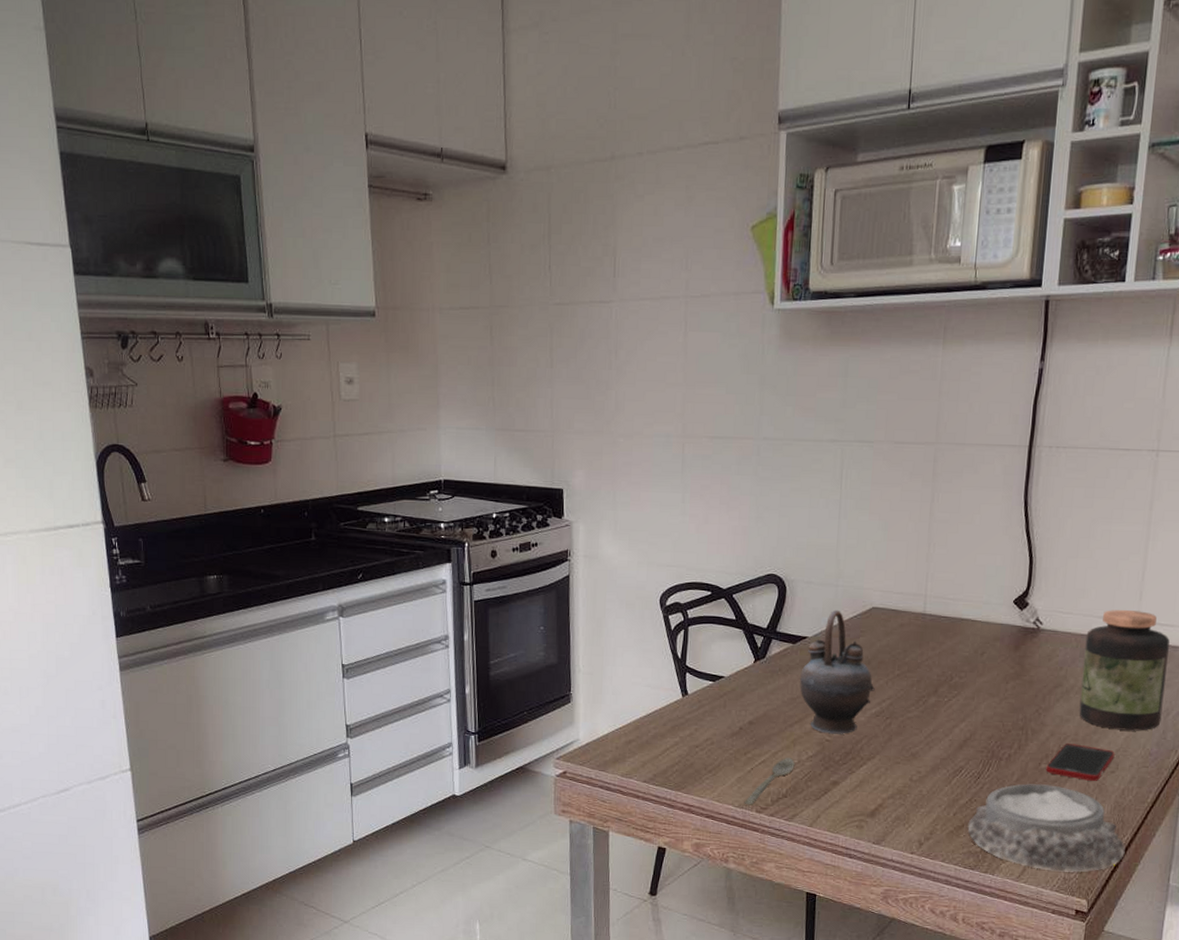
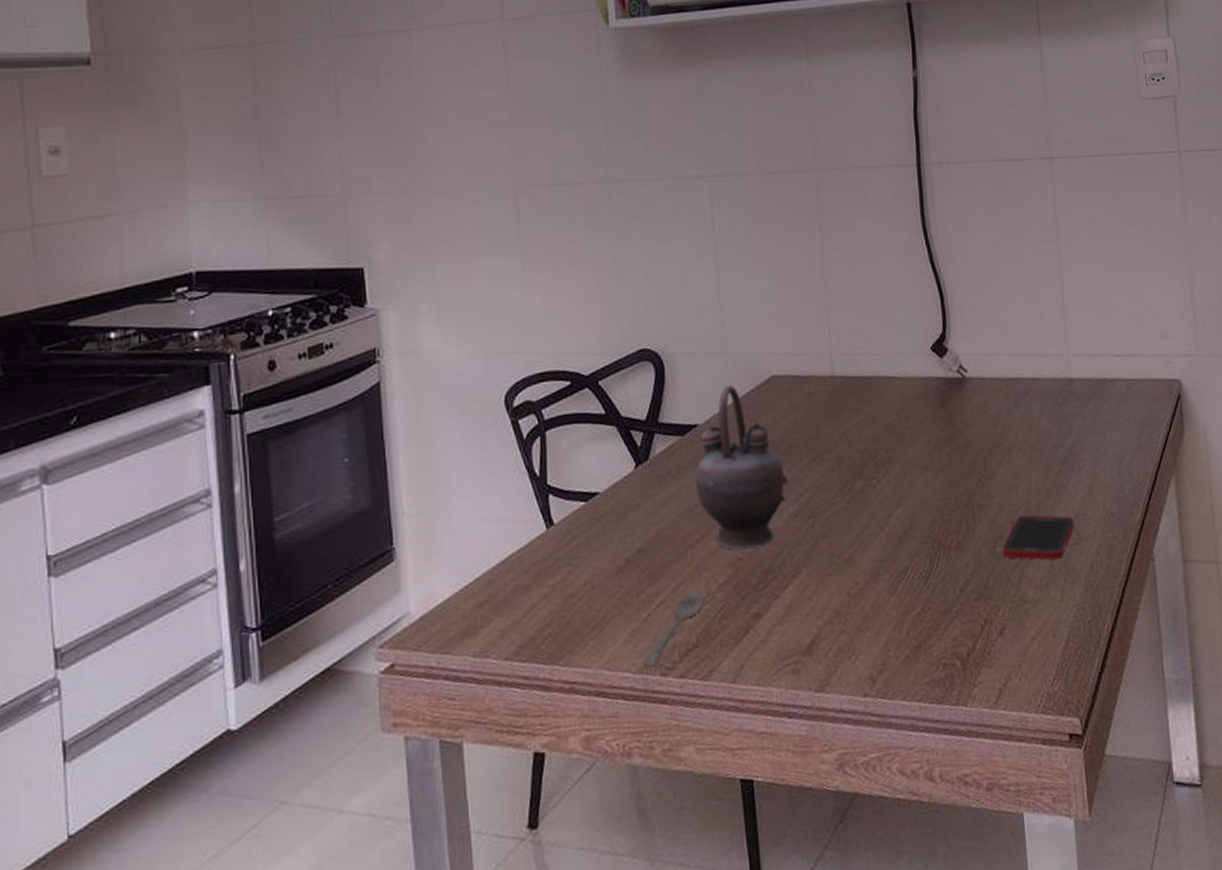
mortar: present [967,784,1125,873] -> none [925,572,1109,687]
jar: present [1079,610,1170,731] -> none [1016,342,1116,491]

